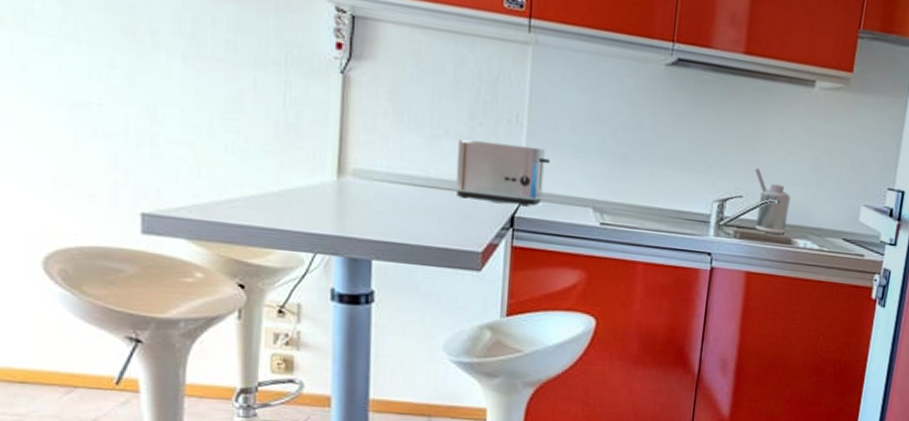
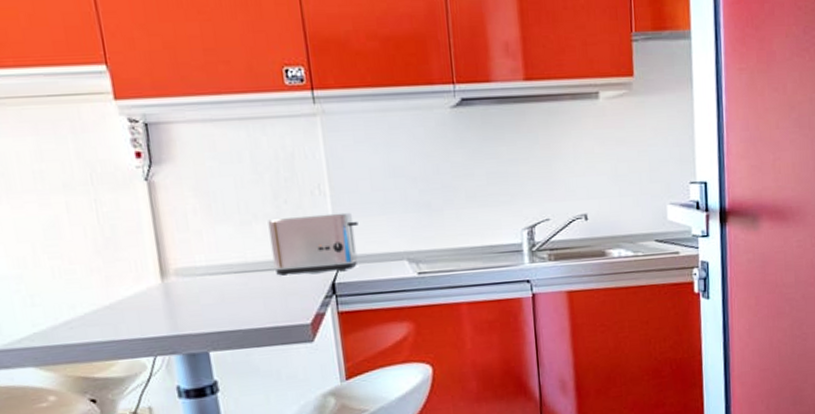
soap dispenser: present [755,168,791,234] -> none [557,189,598,250]

